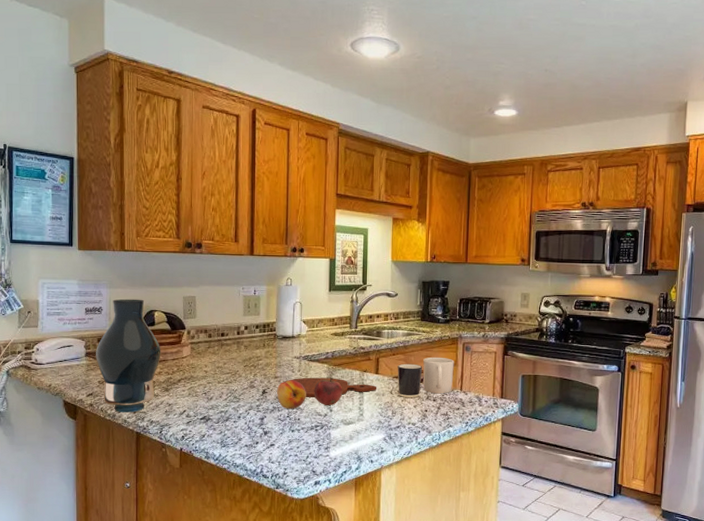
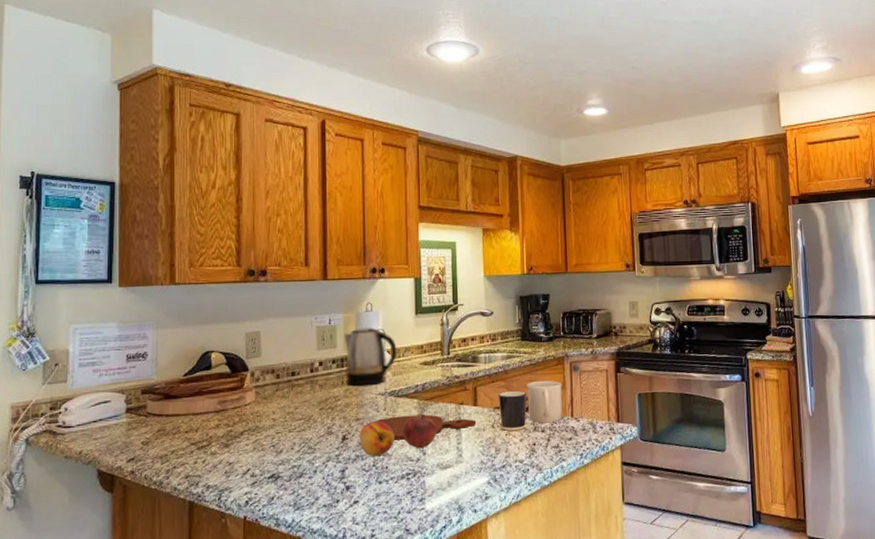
vase: present [96,299,161,413] -> none [139,339,220,479]
kettle: none [266,299,312,350] -> present [343,327,397,387]

